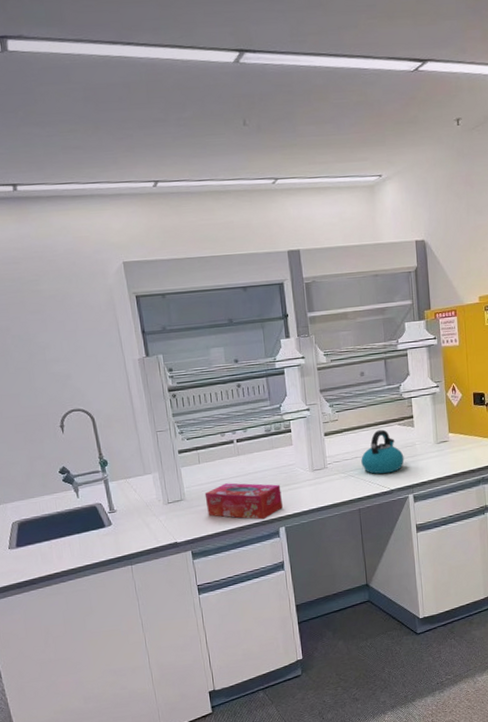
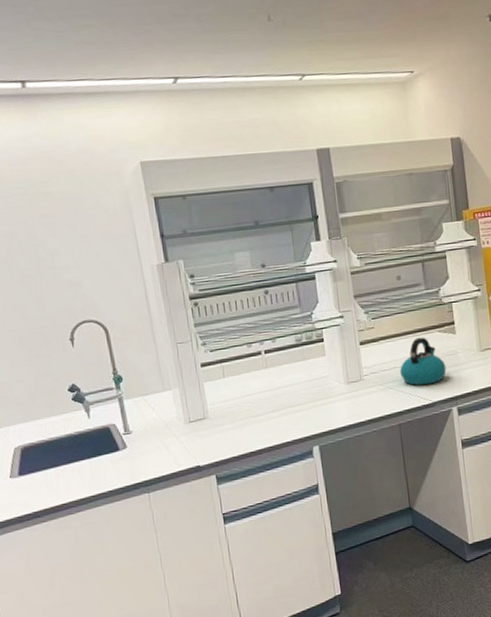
tissue box: present [204,483,283,520] -> none [230,398,316,439]

